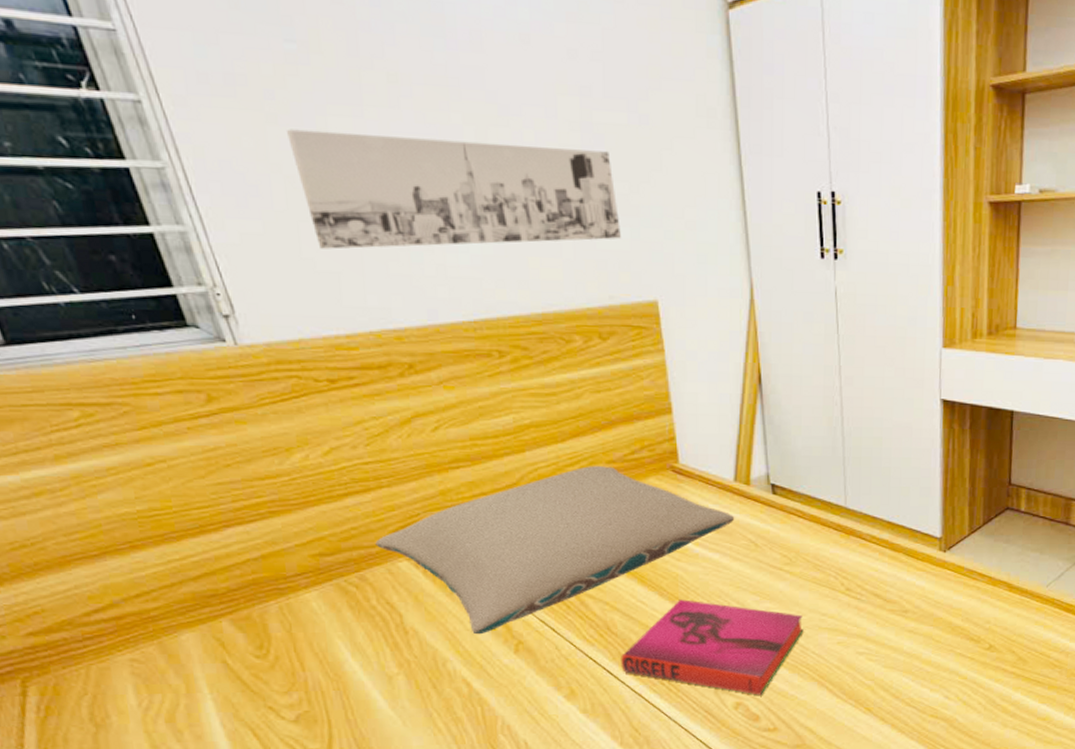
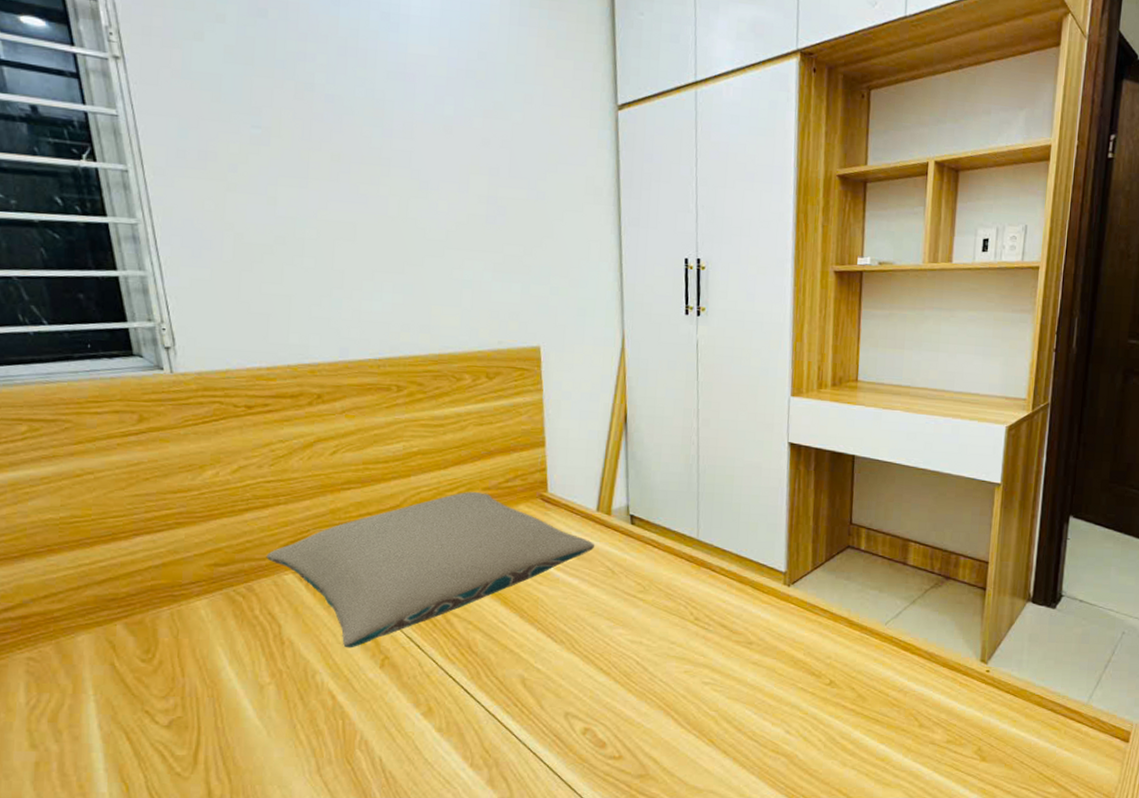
wall art: present [287,129,621,249] -> none [243,195,514,295]
hardback book: present [621,599,804,695] -> none [478,622,653,721]

